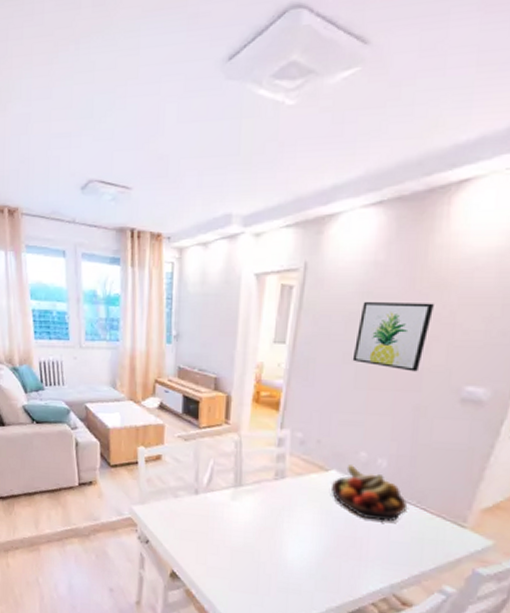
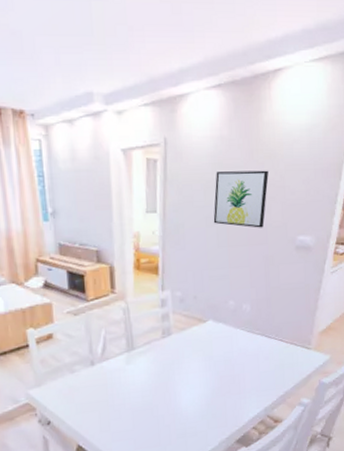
fruit bowl: present [331,465,408,522] -> none [209,313,269,357]

